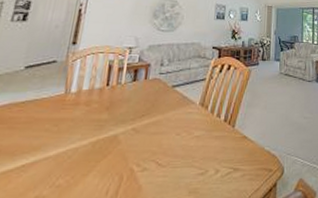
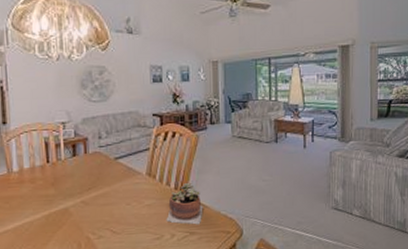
succulent plant: none [212,115,249,161] -> present [166,182,203,225]

